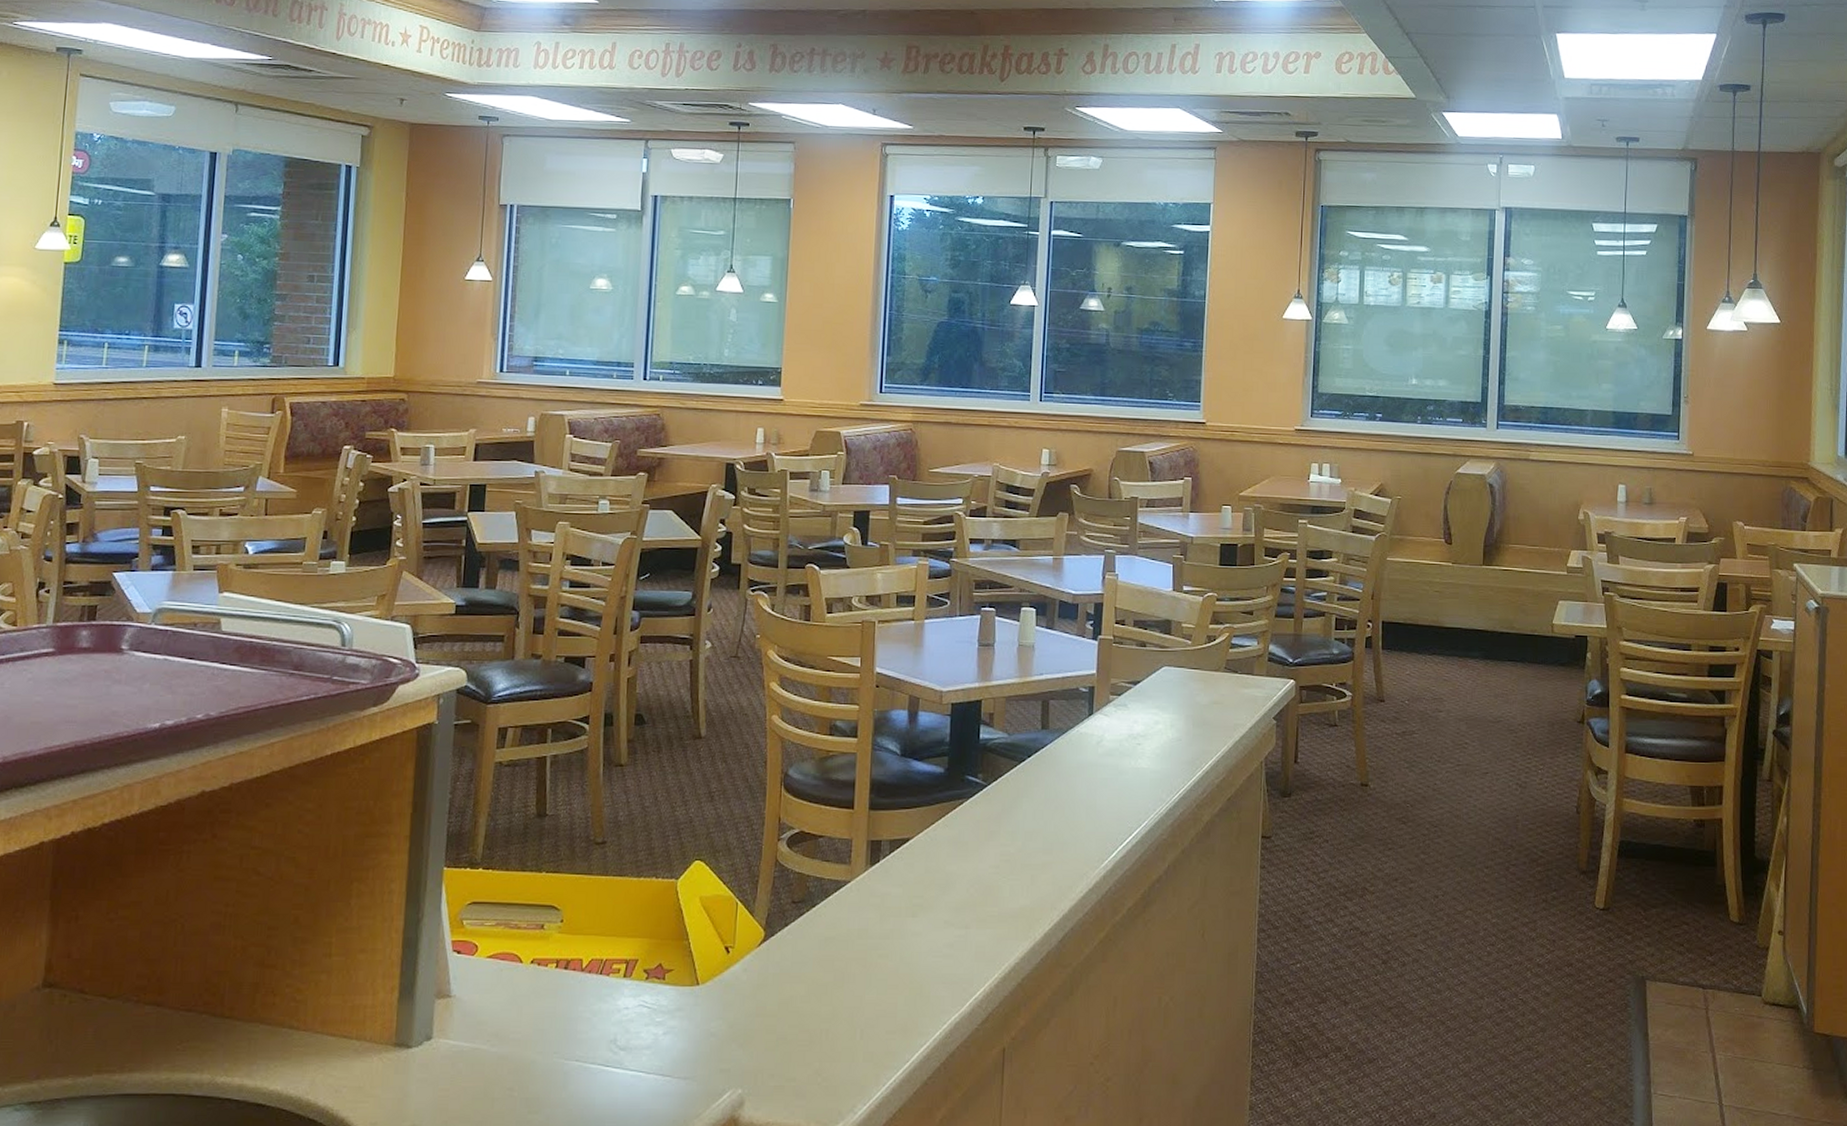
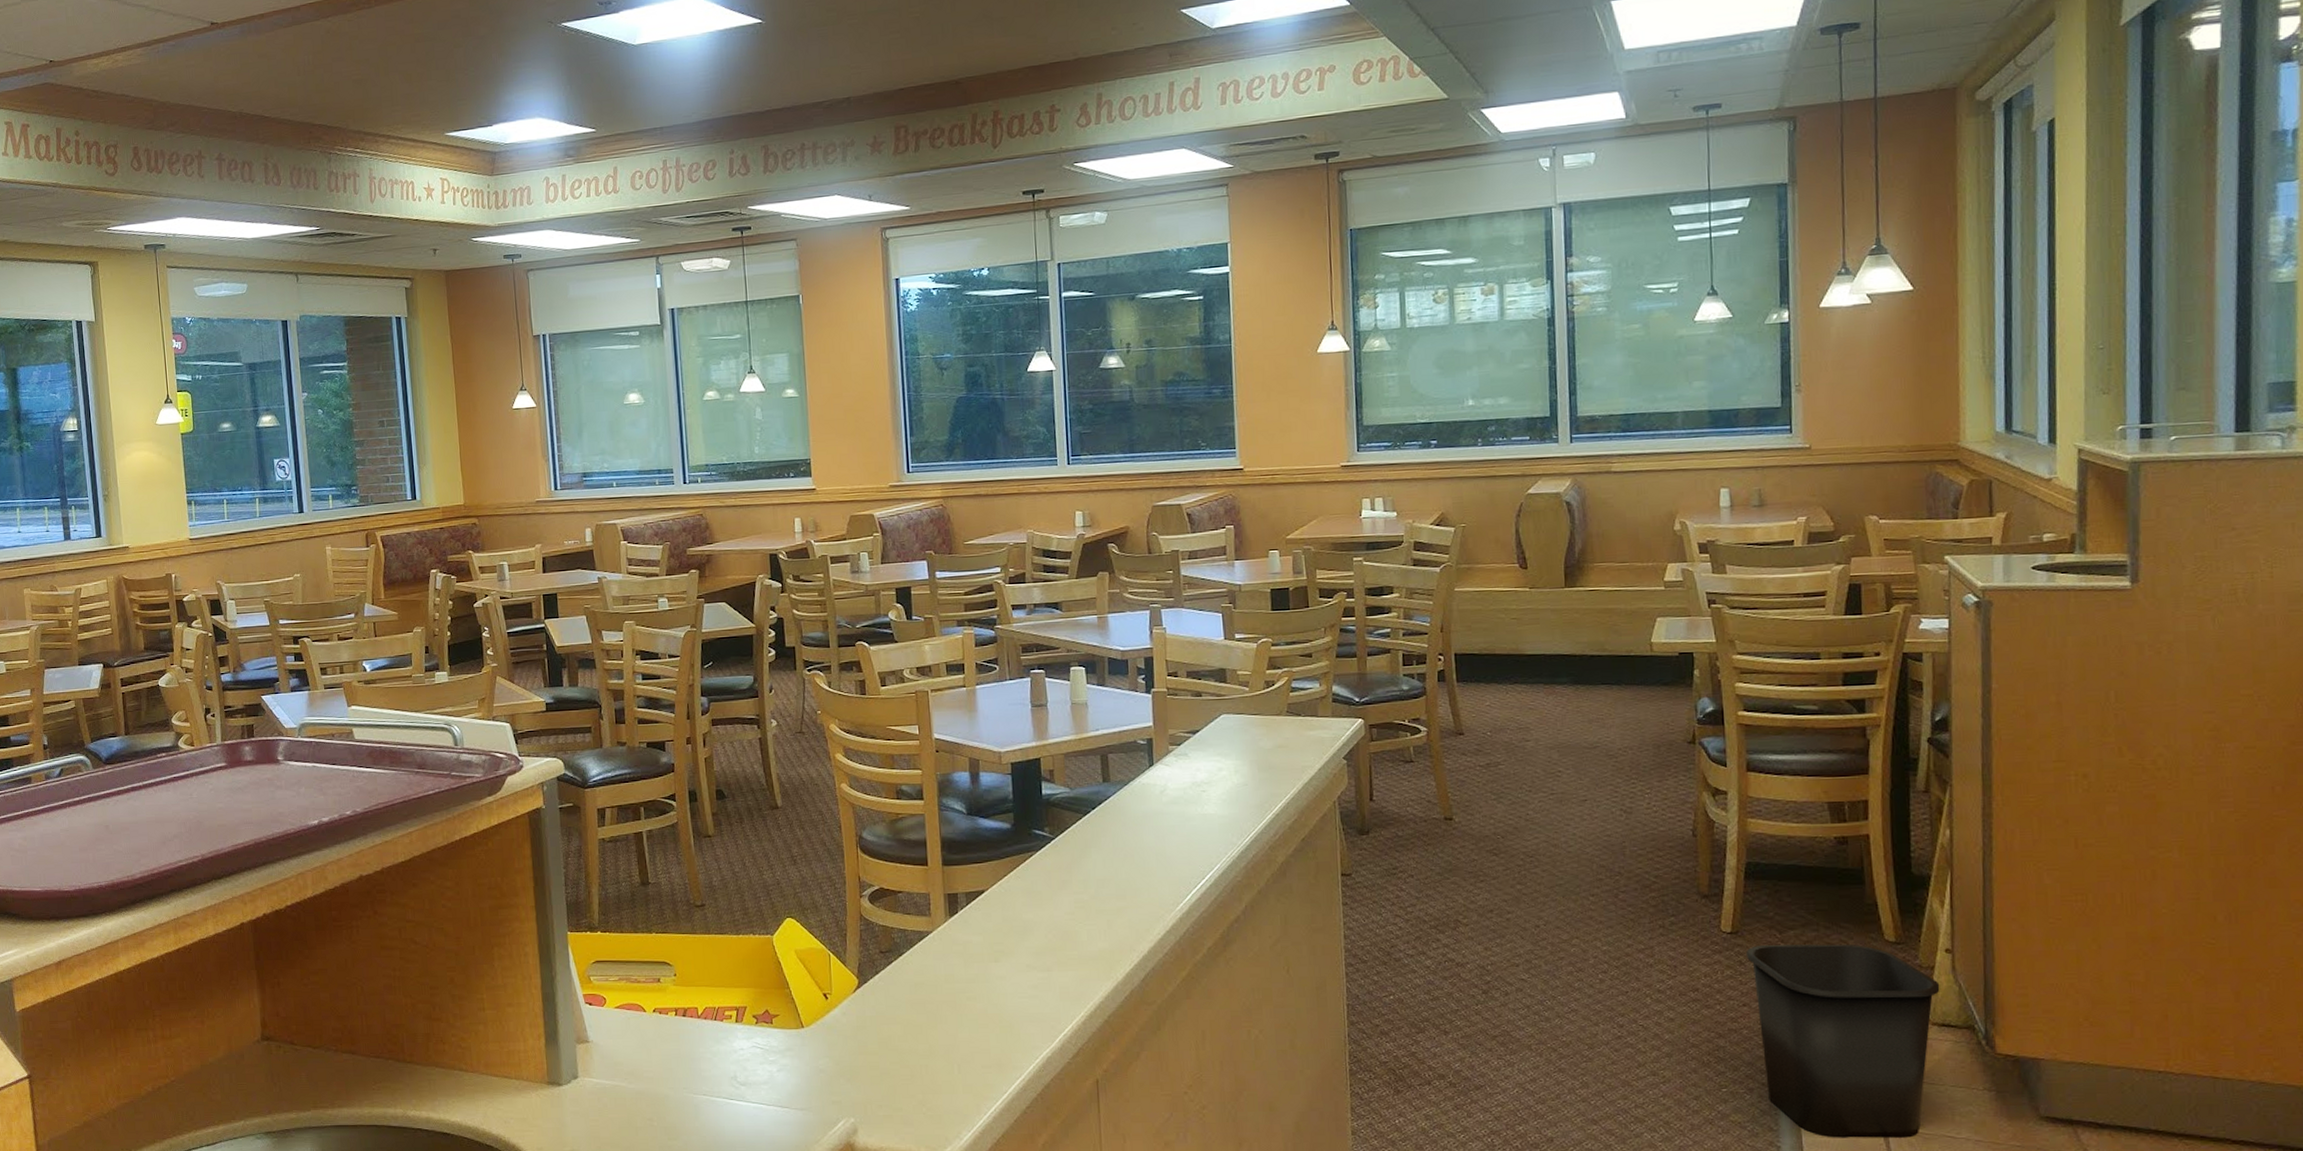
waste bin: none [1615,922,1773,1115] -> present [1747,944,1940,1138]

